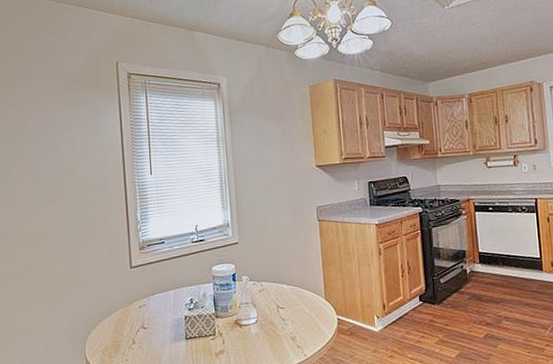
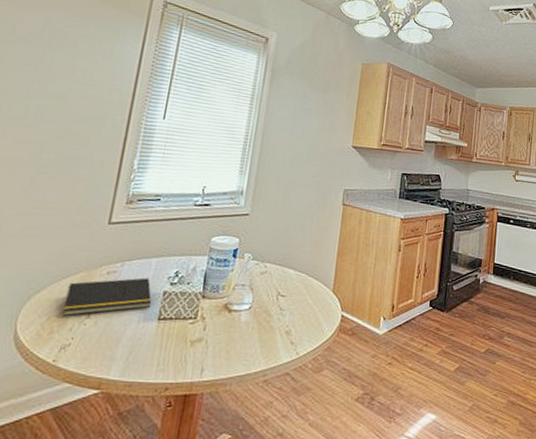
notepad: none [113,307,178,345] -> present [62,277,152,317]

